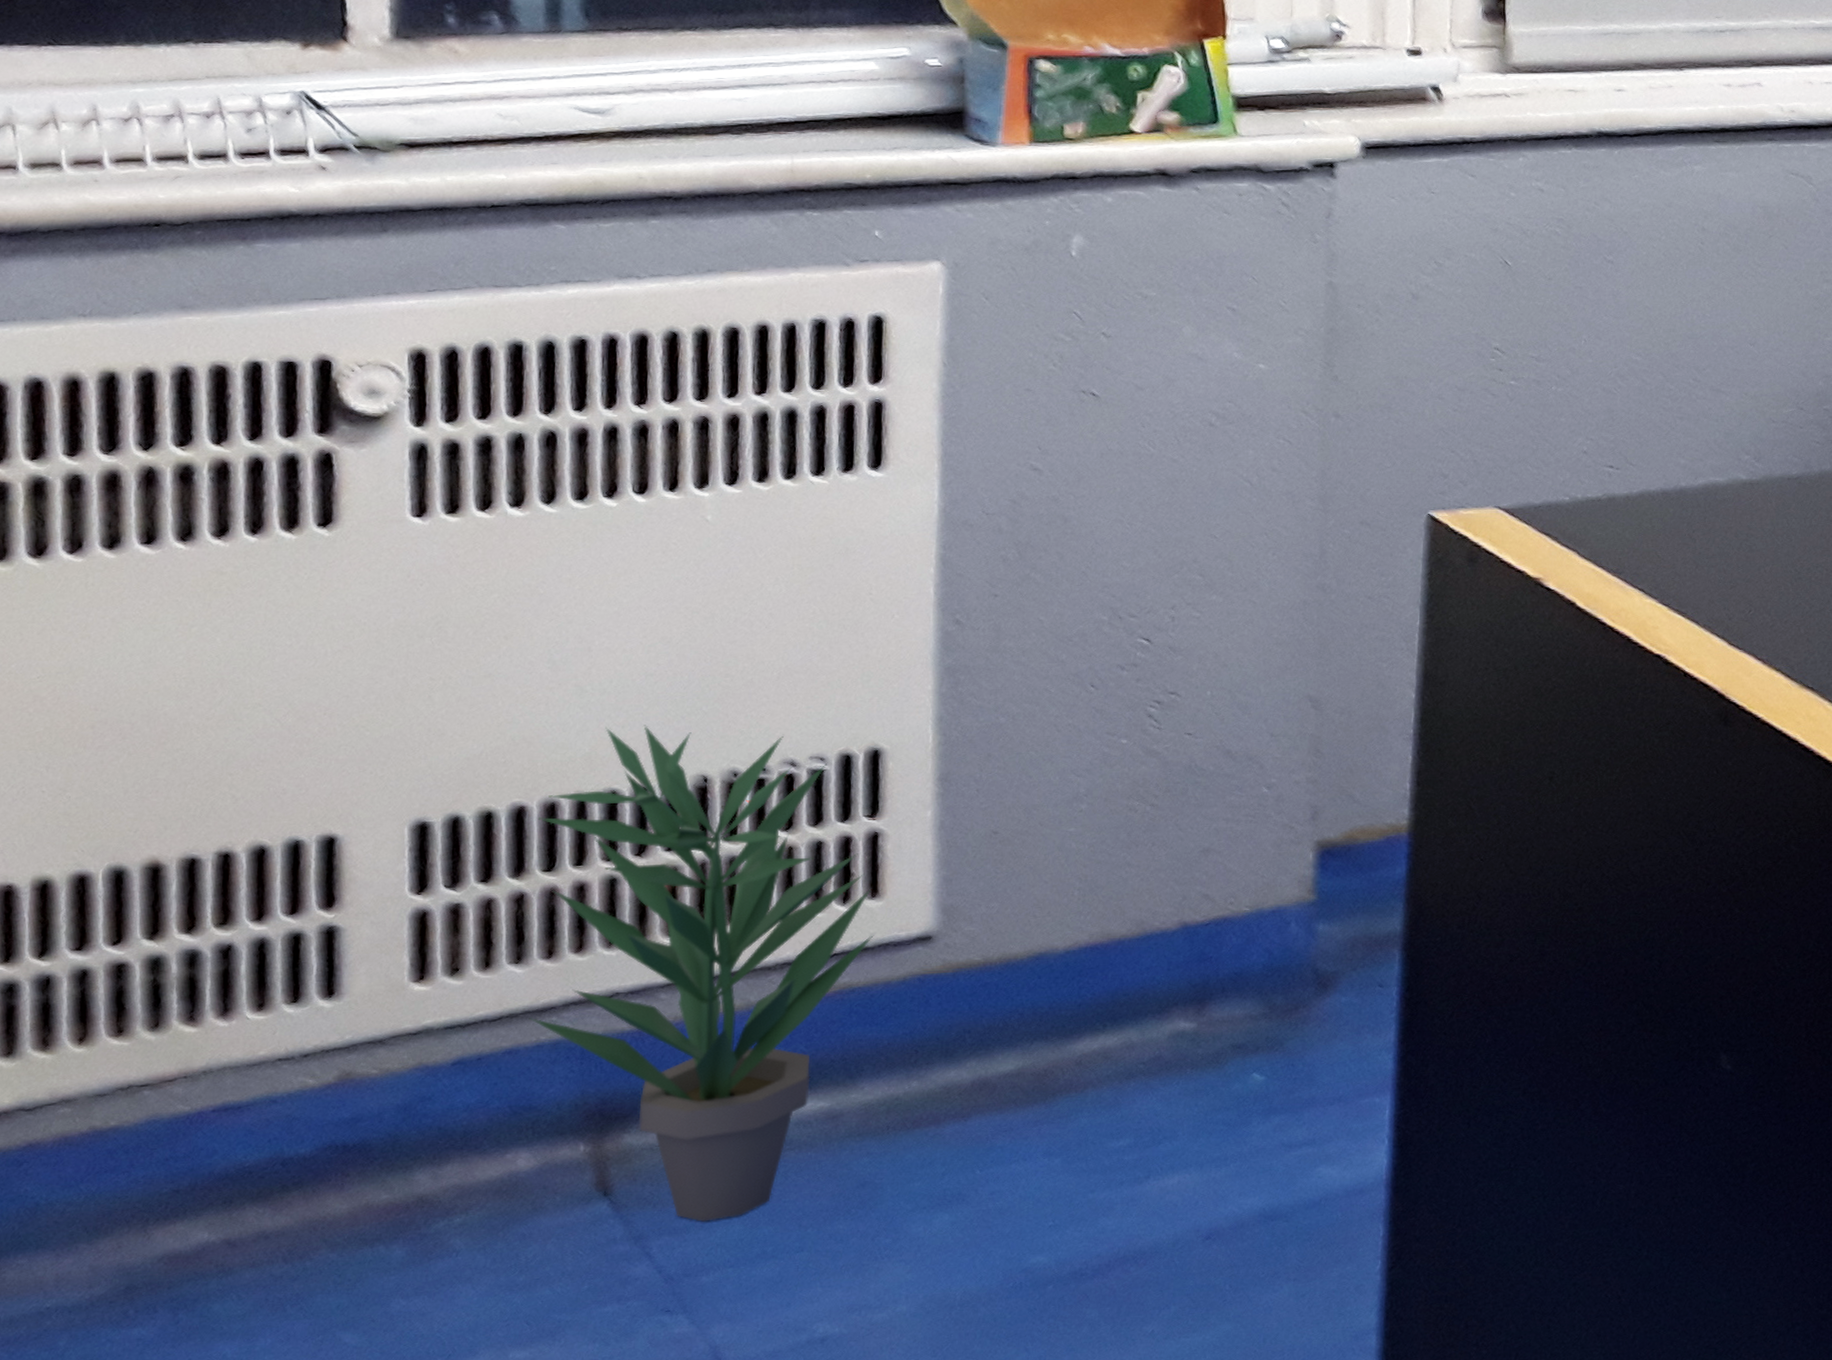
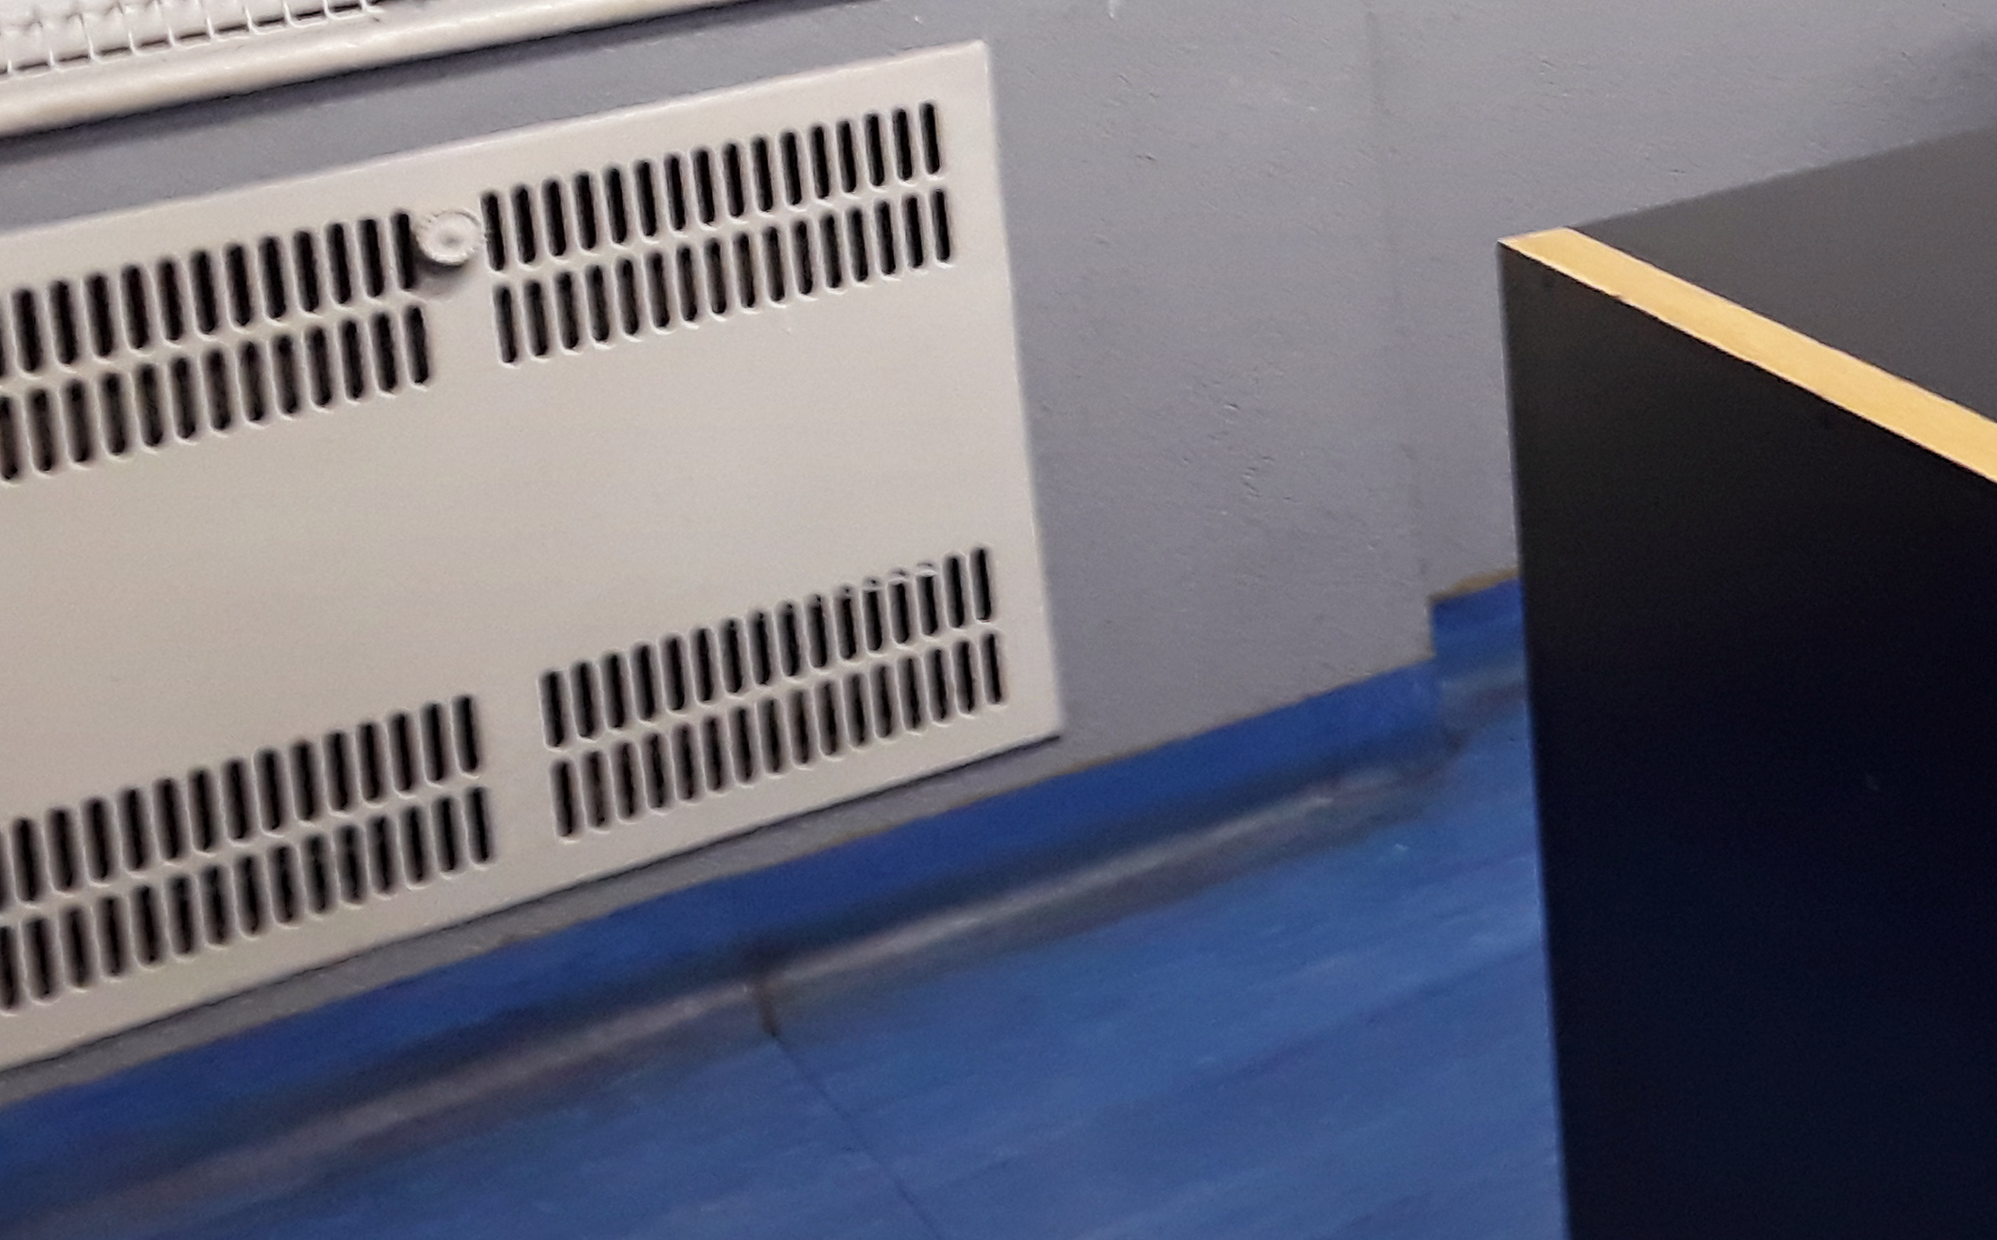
potted plant: present [530,725,874,1222] -> none [661,543,1003,1054]

